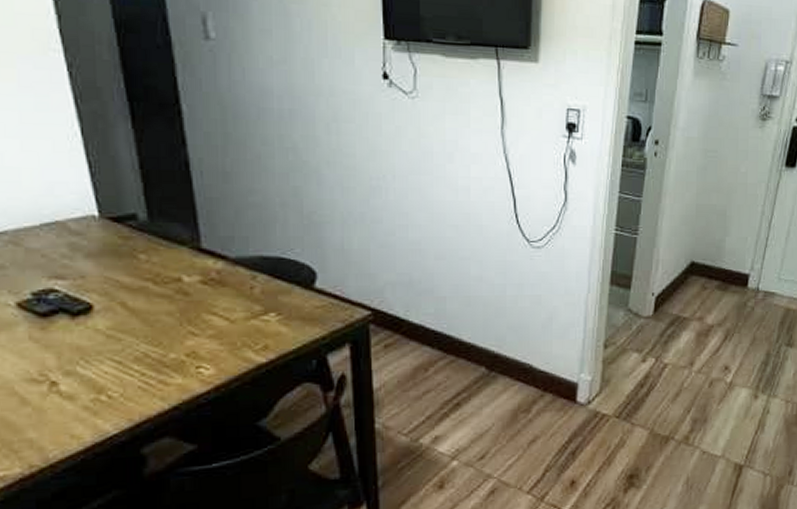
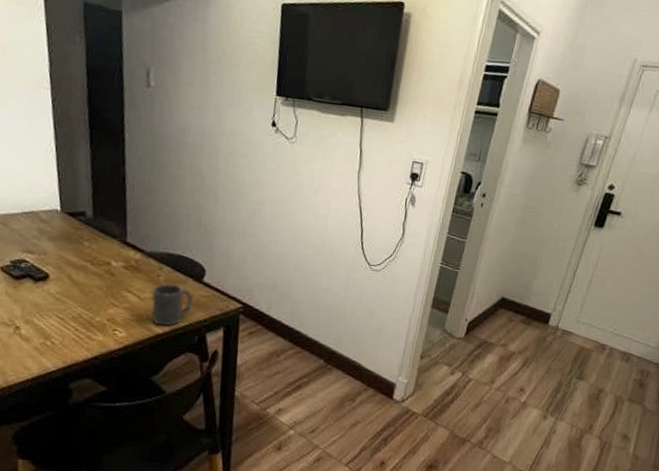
mug: none [245,296,304,353] -> present [152,283,193,326]

